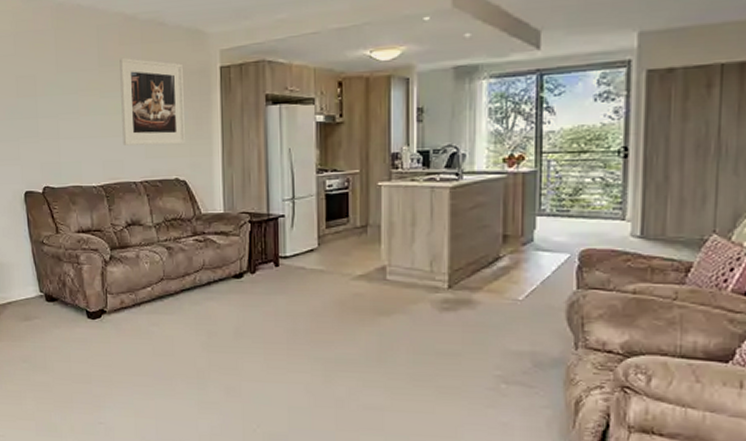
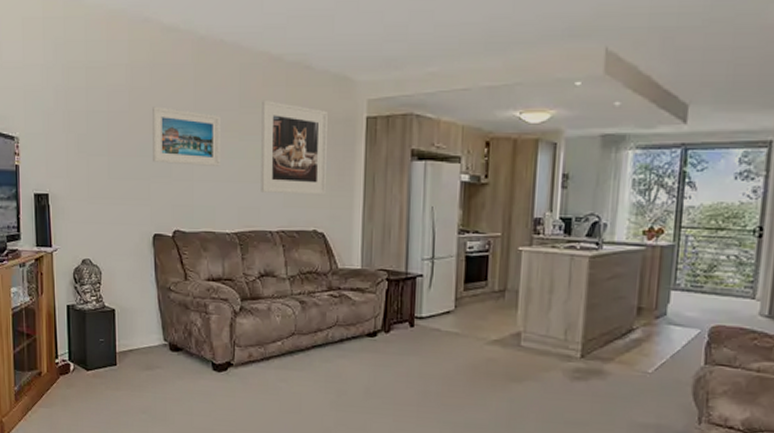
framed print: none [18,71,84,125] -> present [153,106,220,166]

